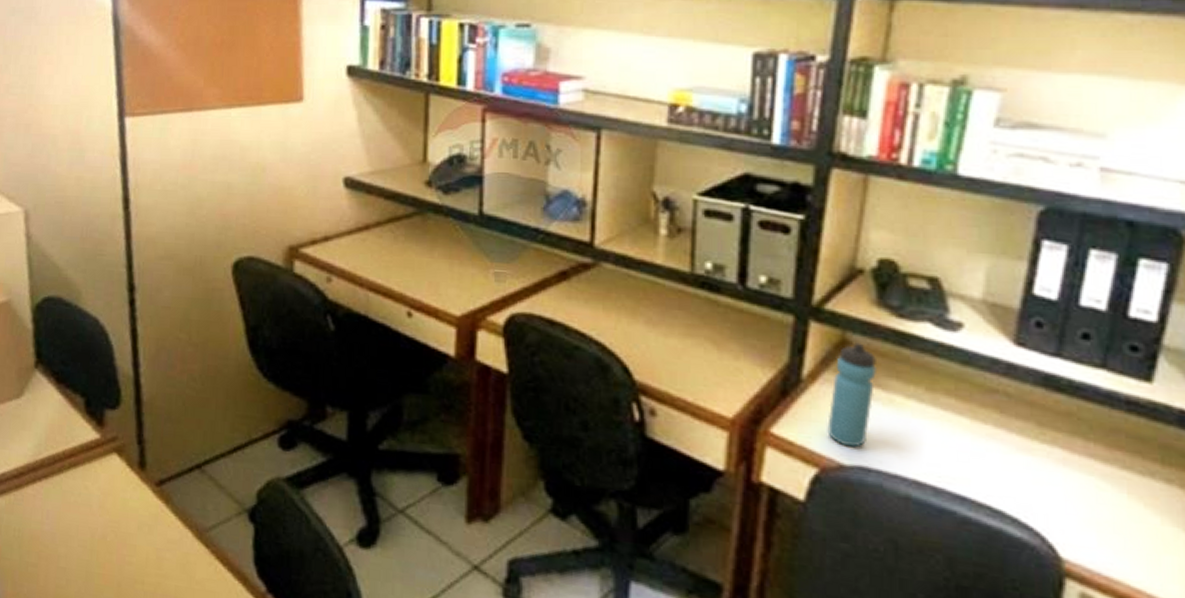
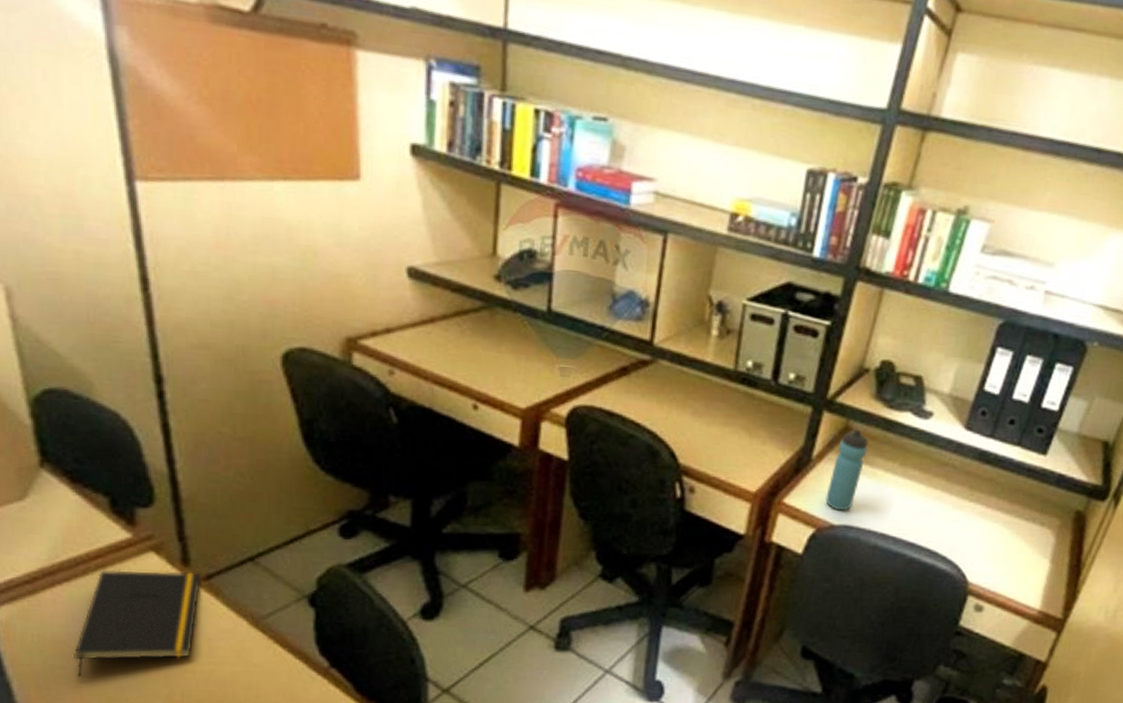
notepad: none [43,469,155,577] -> present [72,570,202,677]

